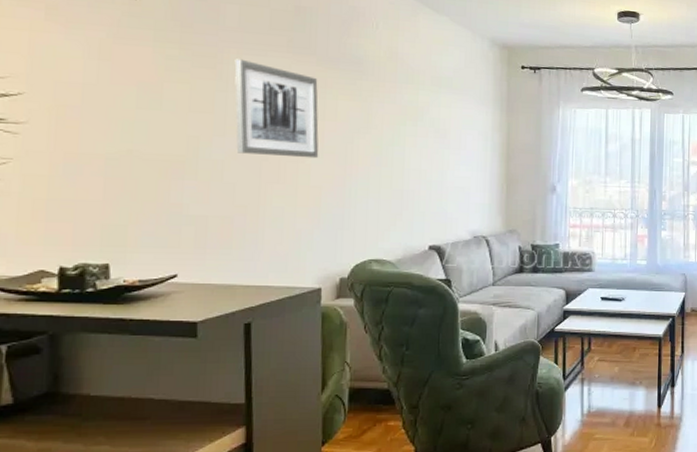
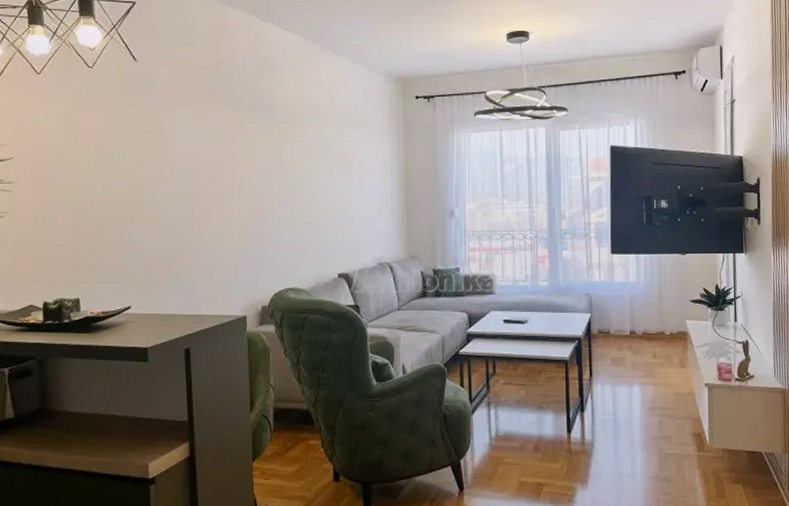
wall art: present [234,59,319,159] -> none [169,113,240,198]

